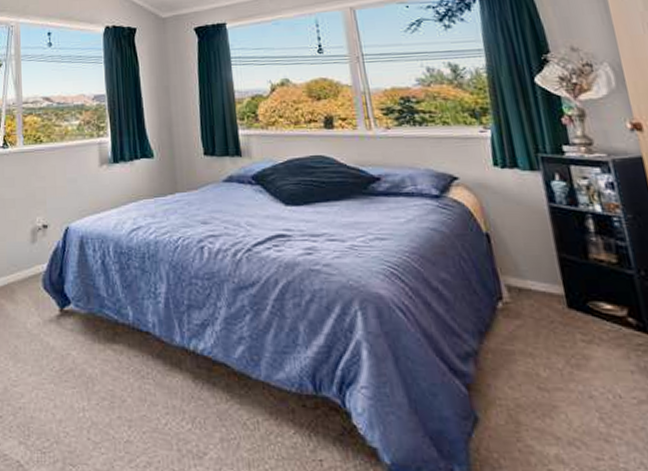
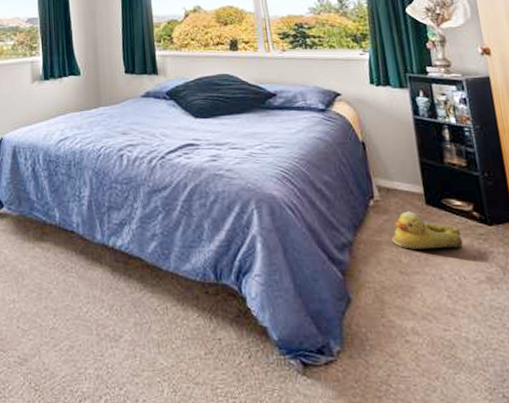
rubber duck: none [526,315,617,362] -> present [392,211,463,250]

